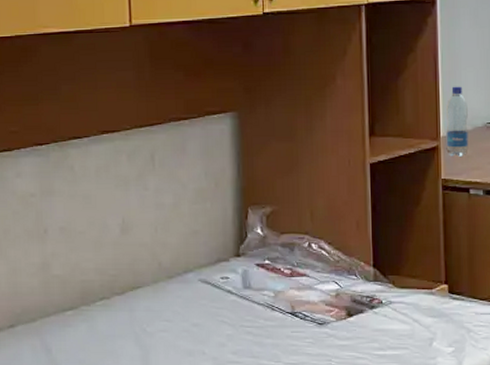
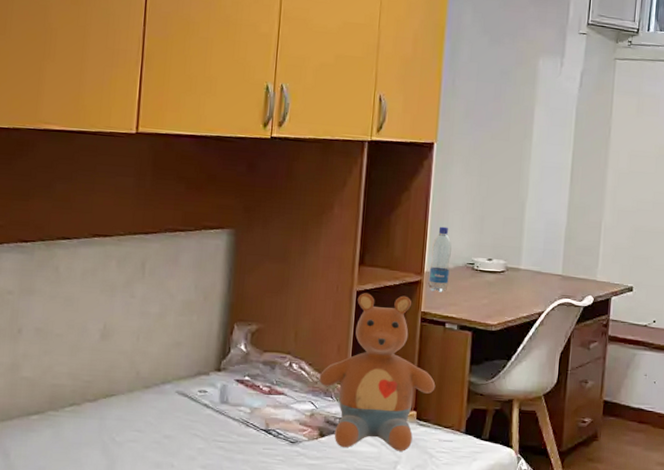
stuffed toy: none [340,164,466,327] -> present [319,293,436,452]

